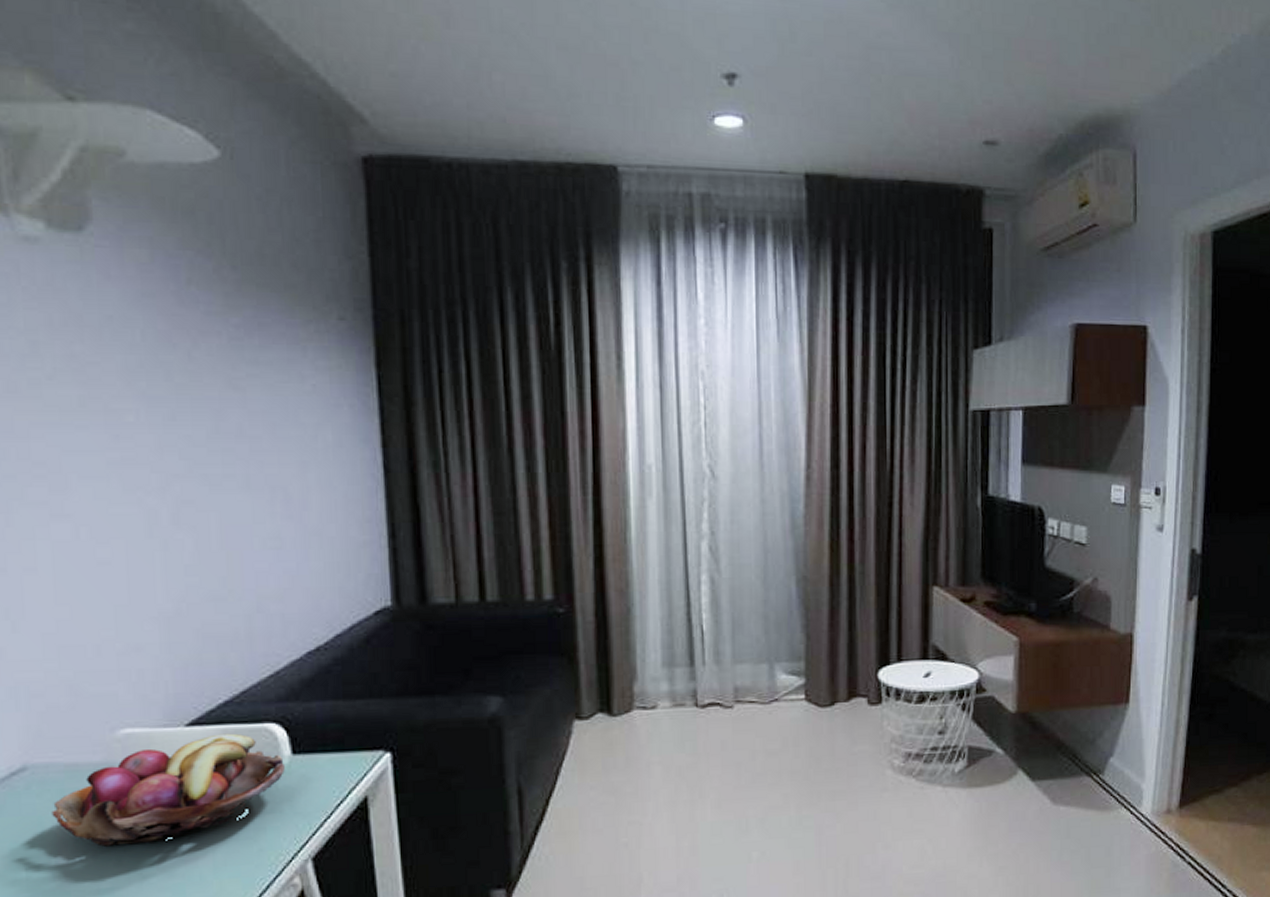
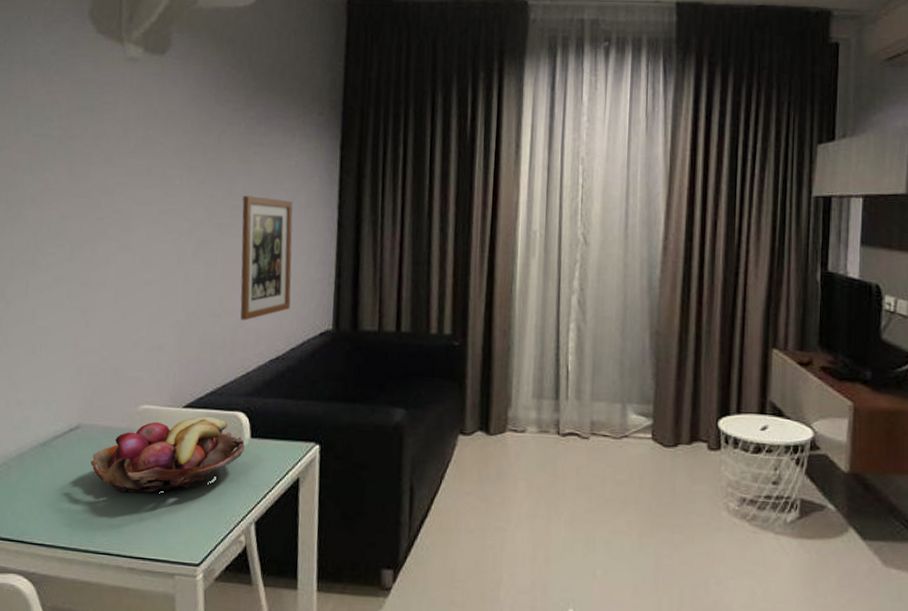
wall art: none [238,435,328,604] -> present [240,196,293,321]

